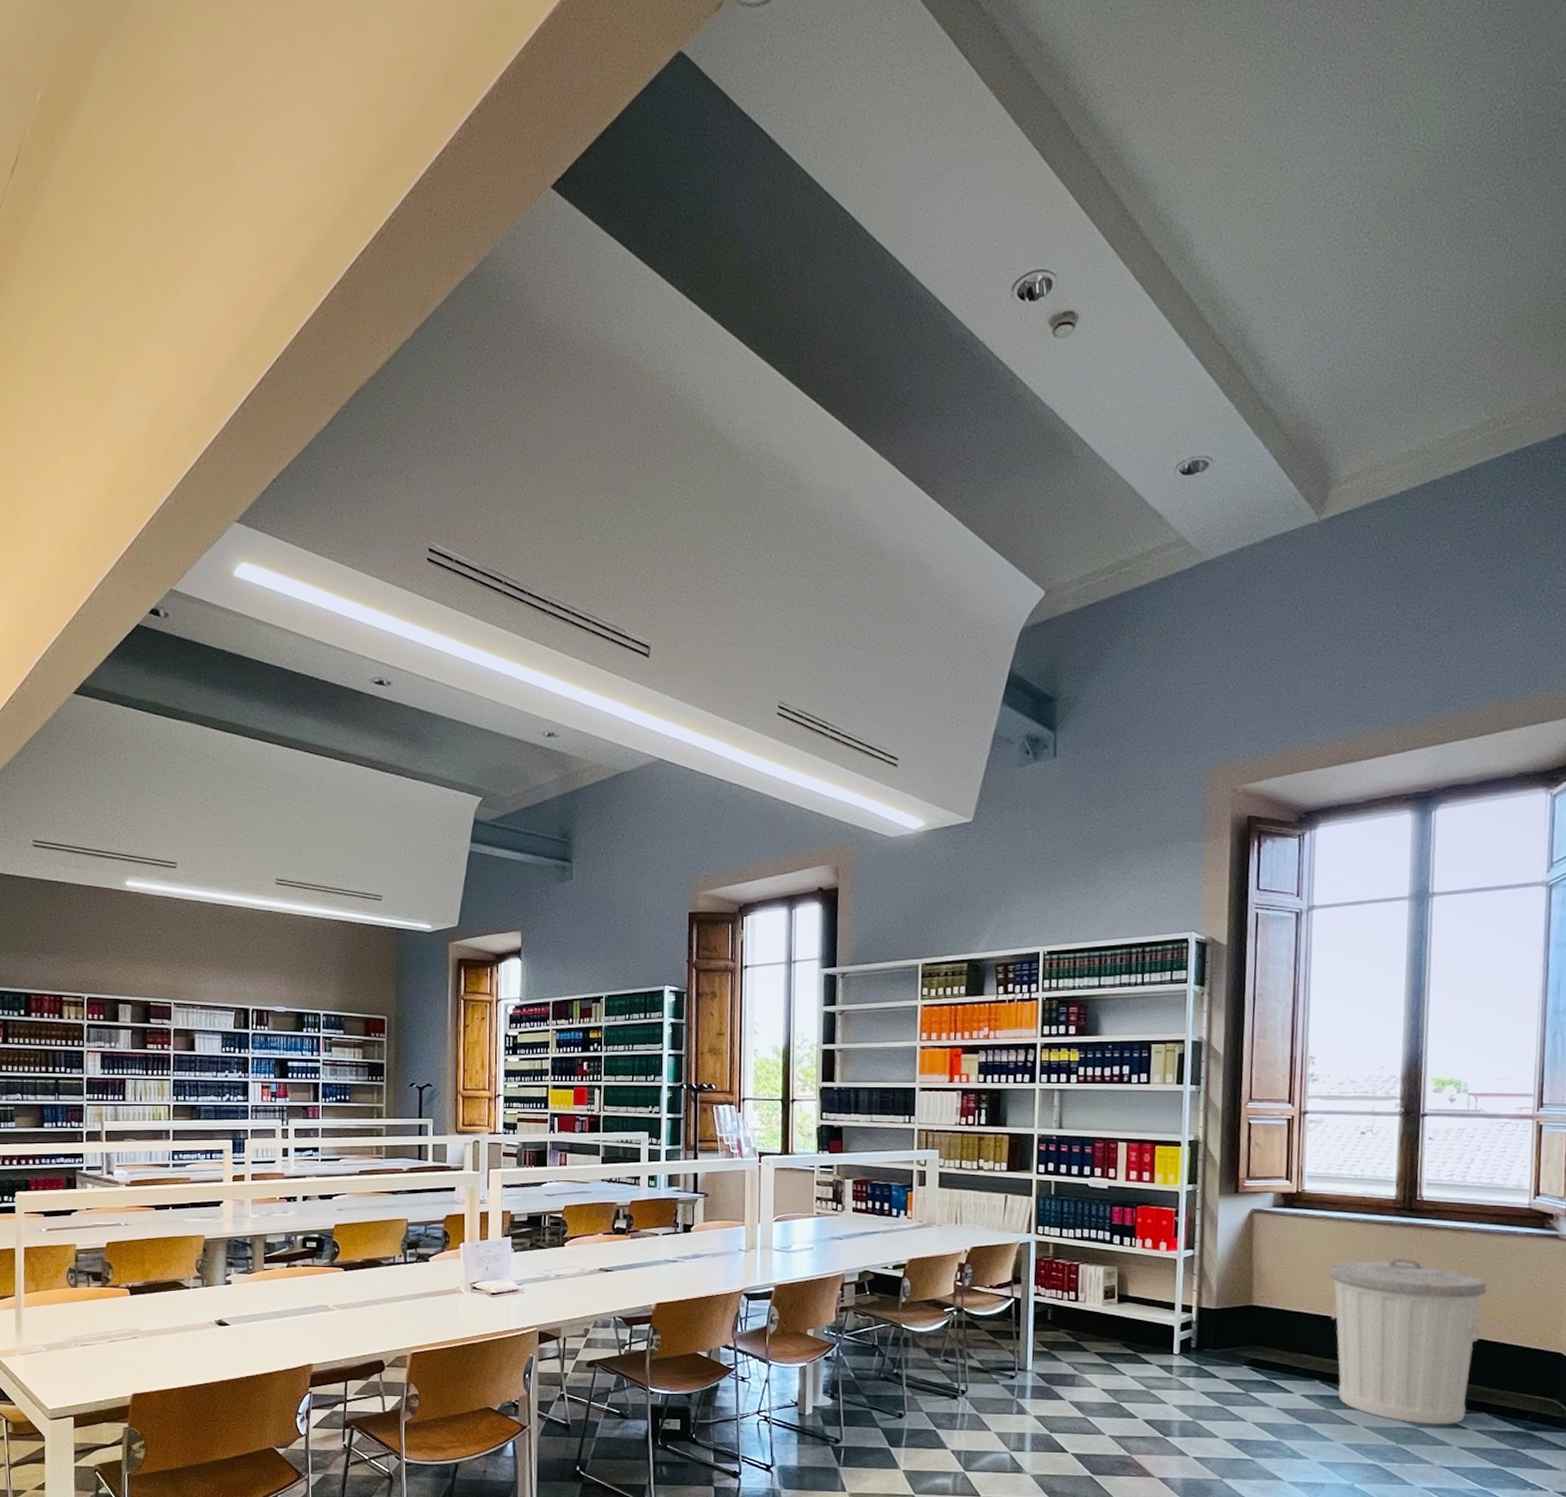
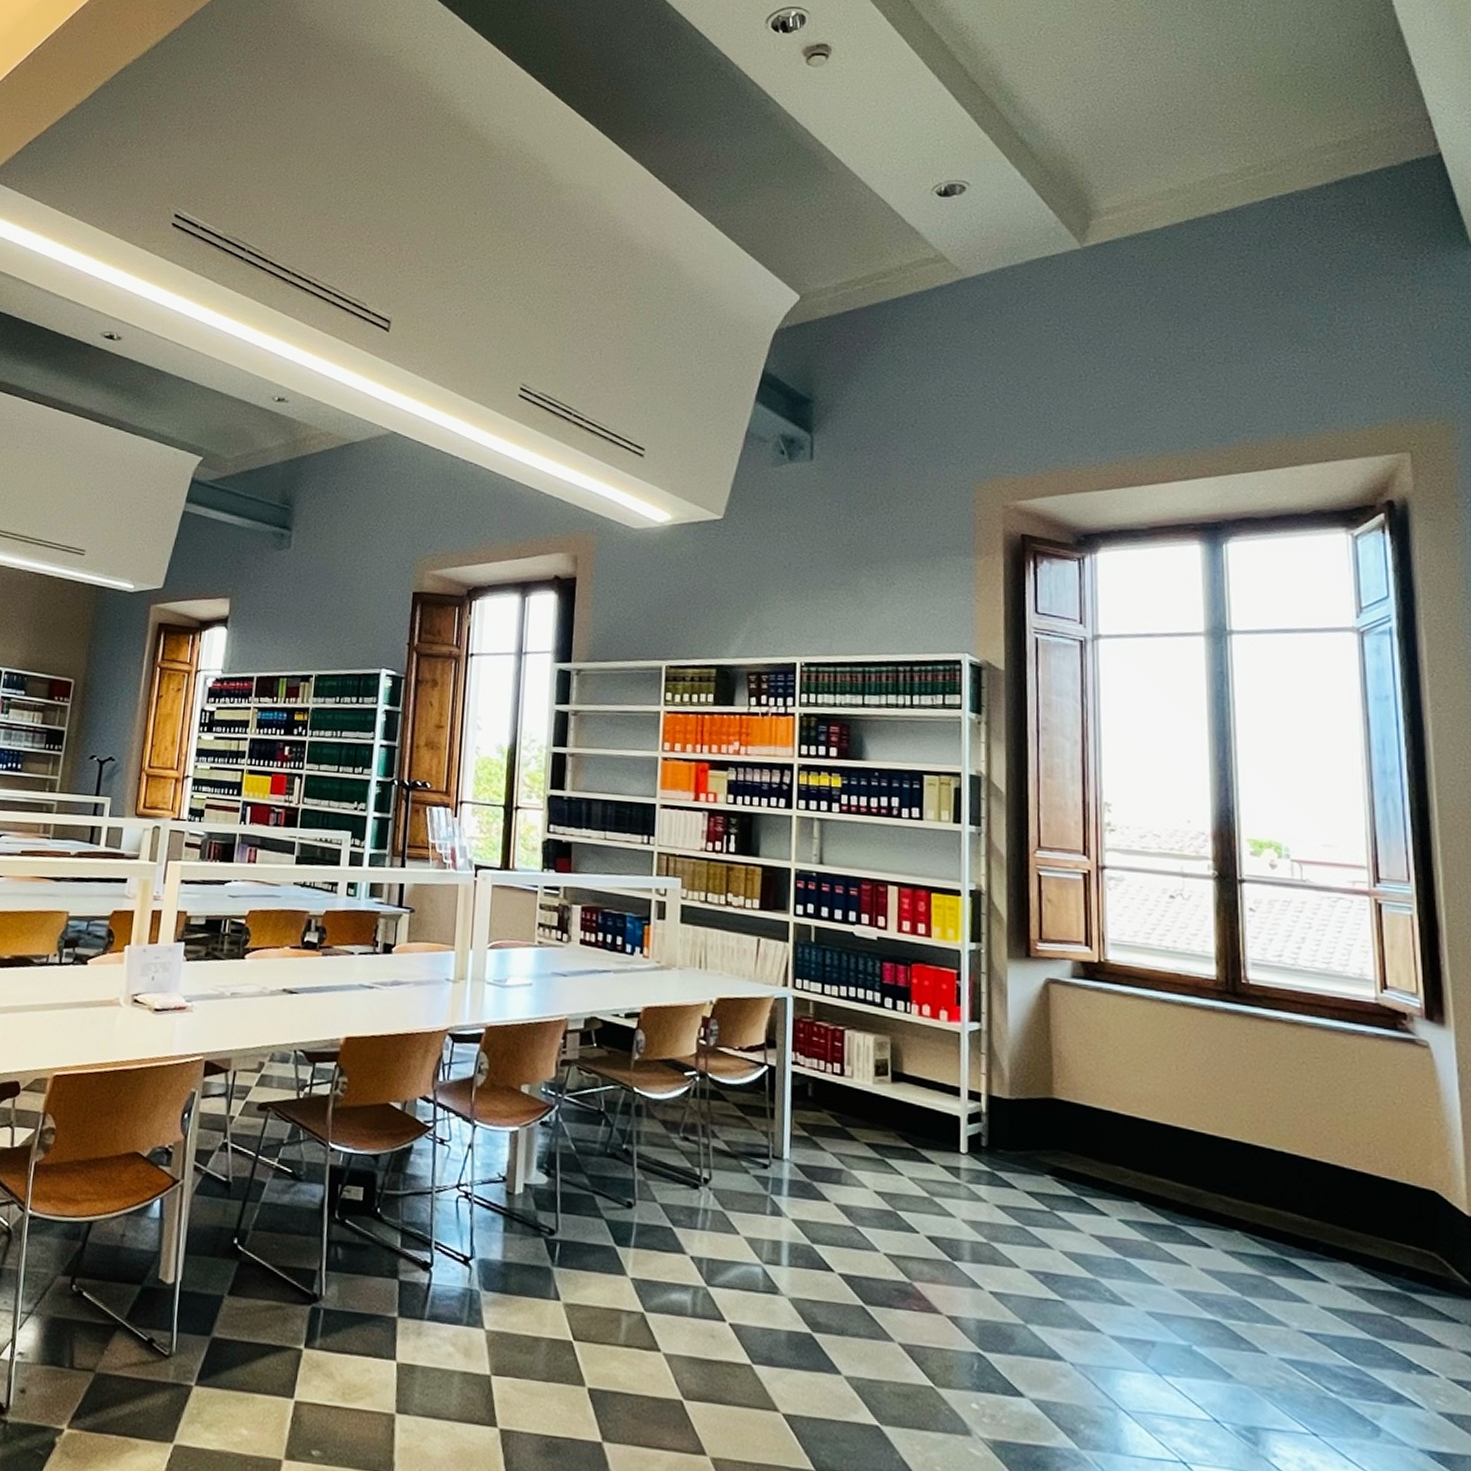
trash can: present [1328,1258,1487,1425] -> none [1142,1051,1336,1275]

